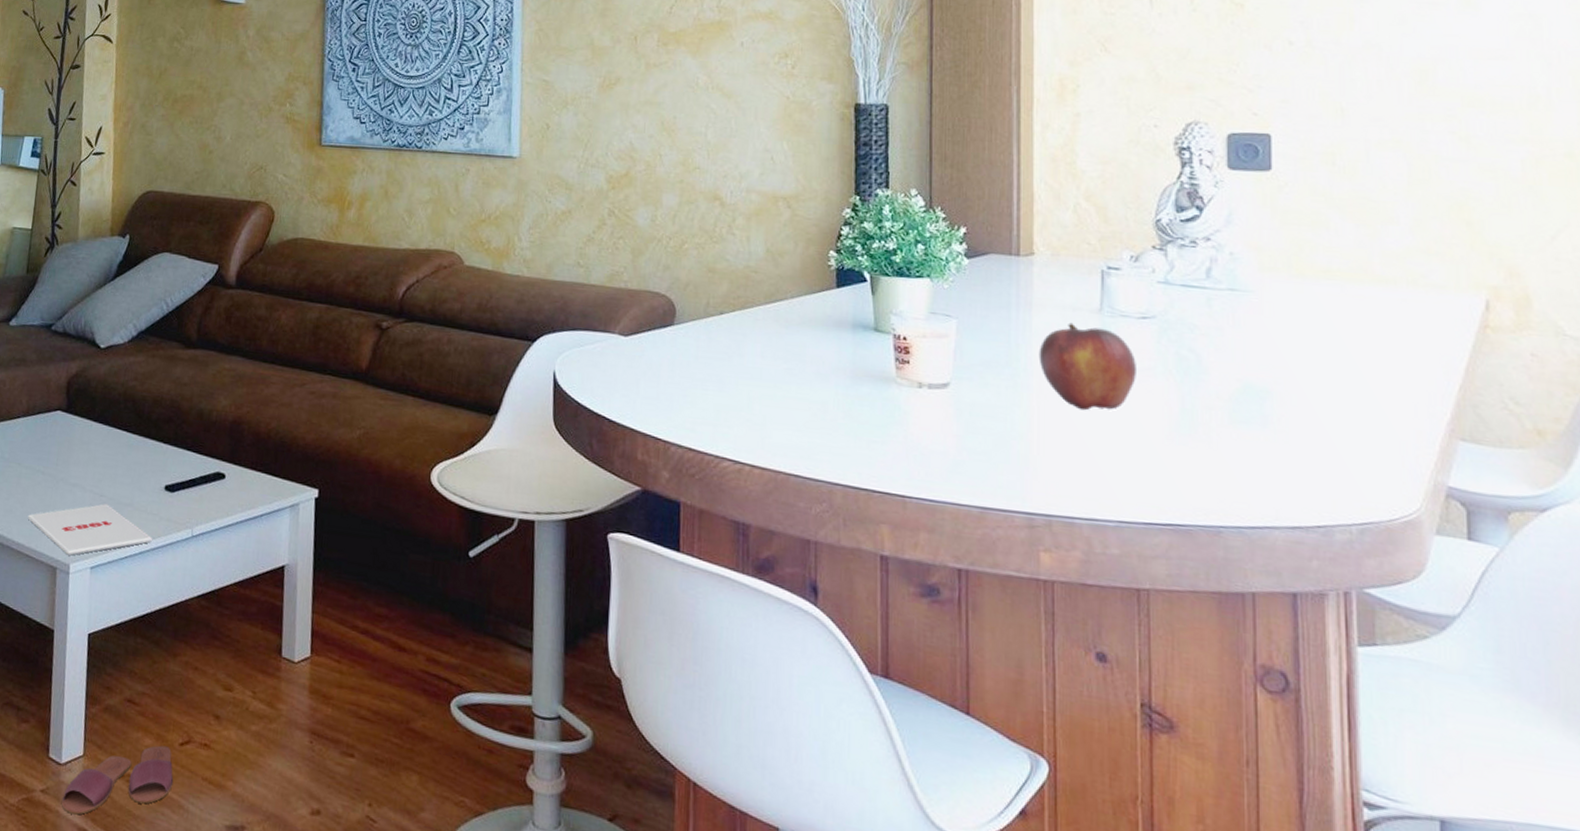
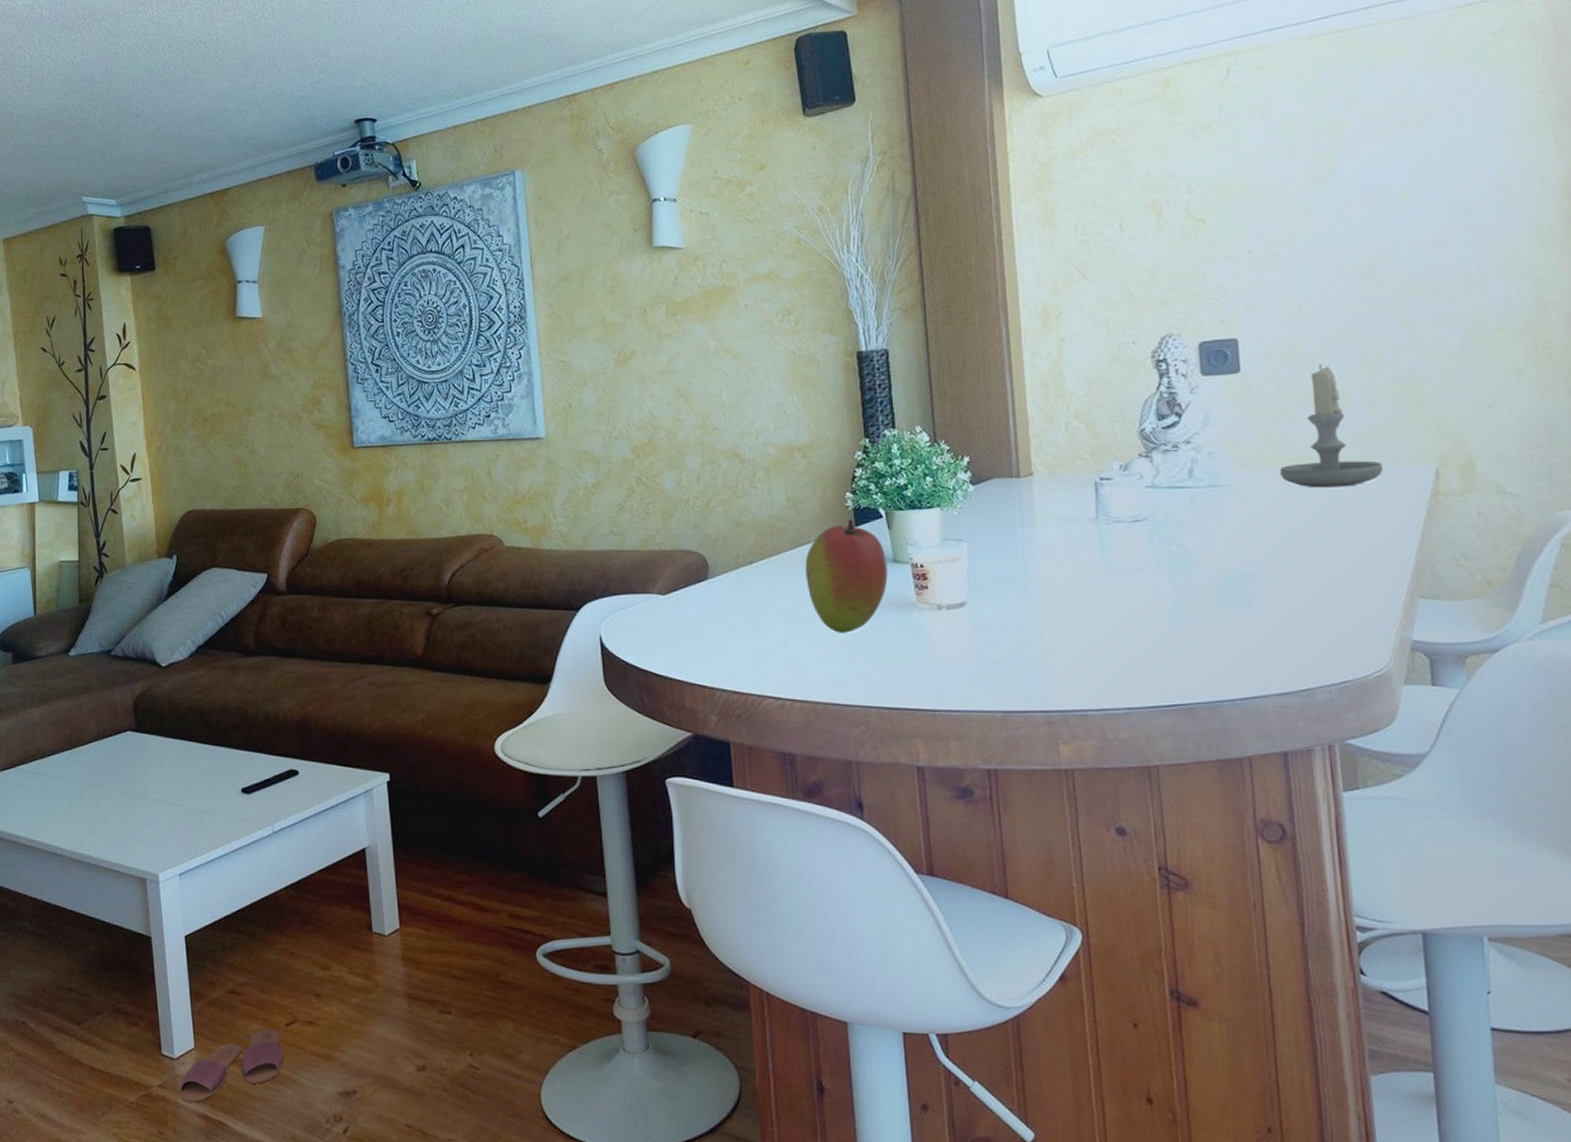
magazine: present [27,504,153,556] -> none [111,813,236,866]
fruit: none [778,279,867,401] -> present [805,519,888,633]
fruit: present [1038,322,1136,411] -> none [1044,533,1133,612]
candle: none [1307,170,1425,308] -> present [1279,363,1383,488]

